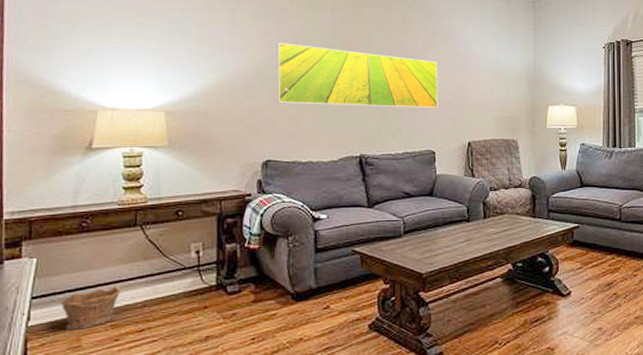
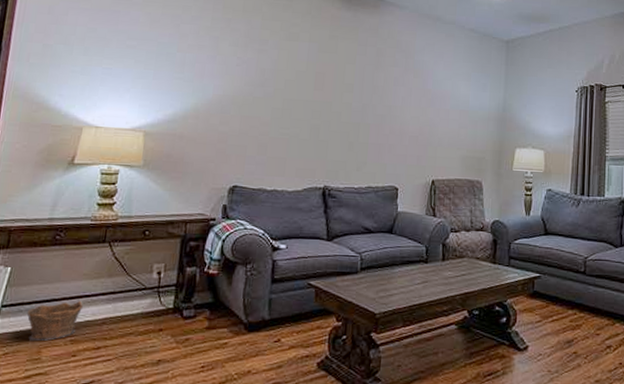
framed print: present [276,43,438,109] -> none [249,71,407,145]

